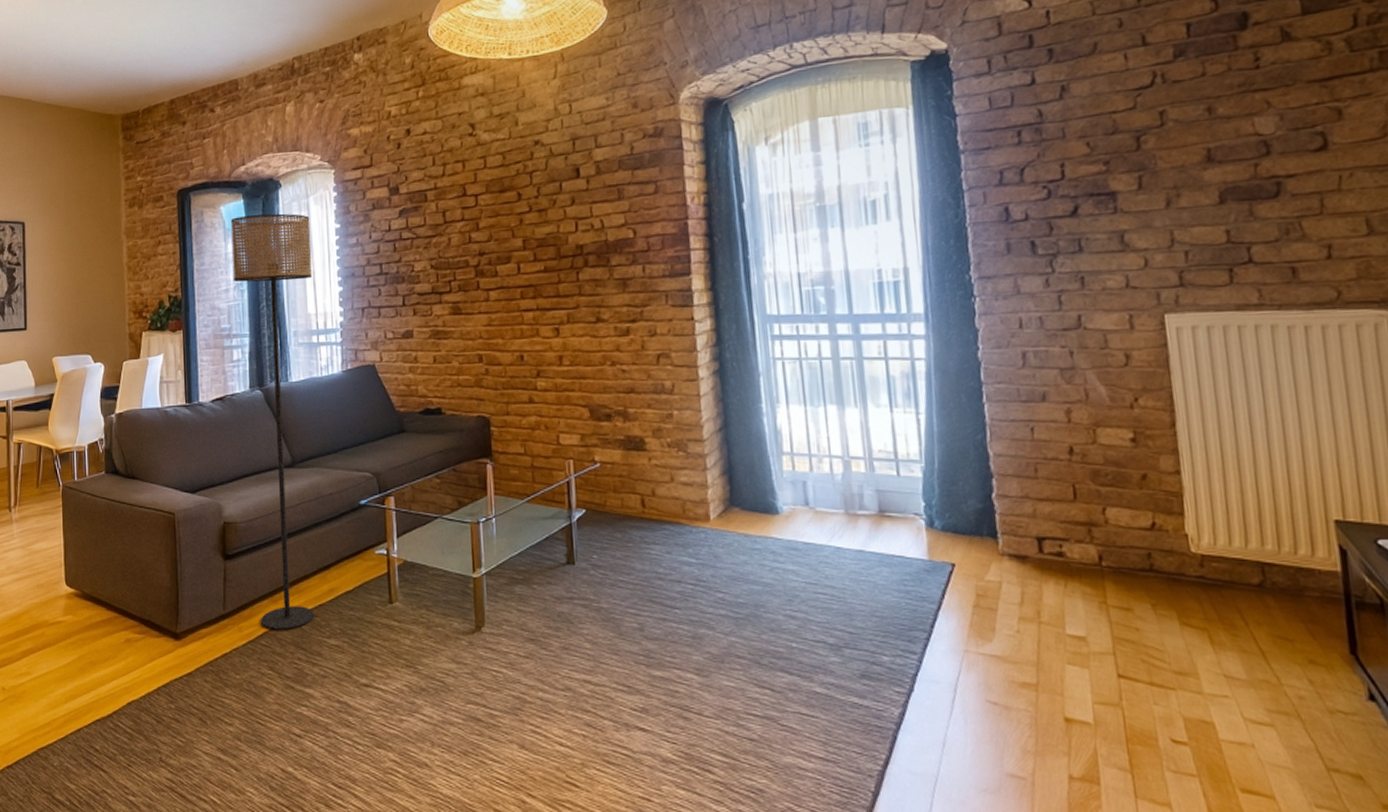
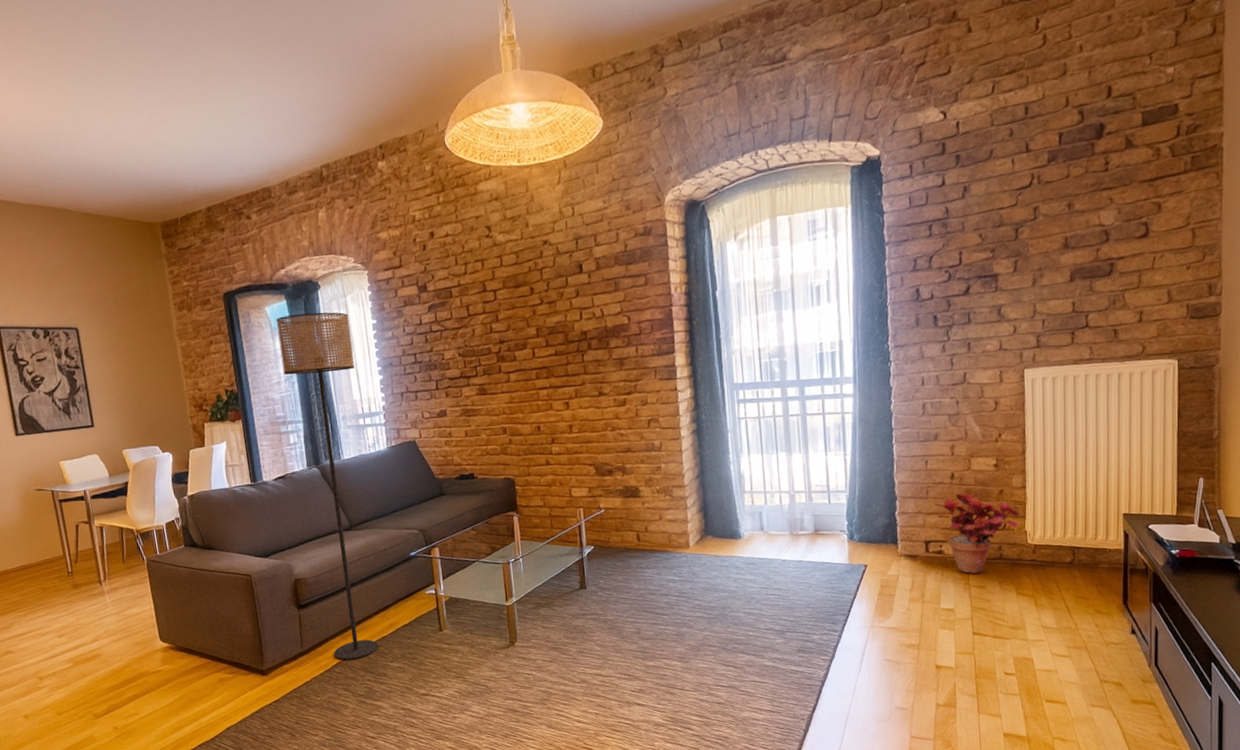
potted plant: none [1045,474,1176,588] -> present [933,492,1020,574]

